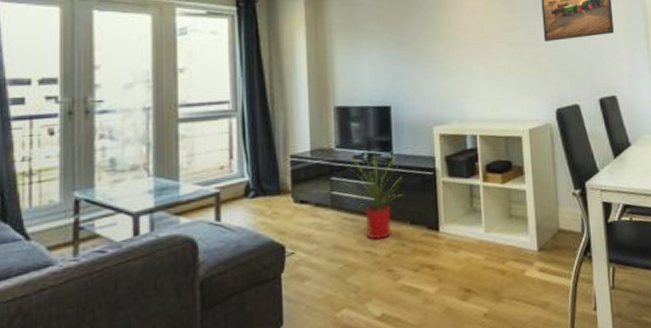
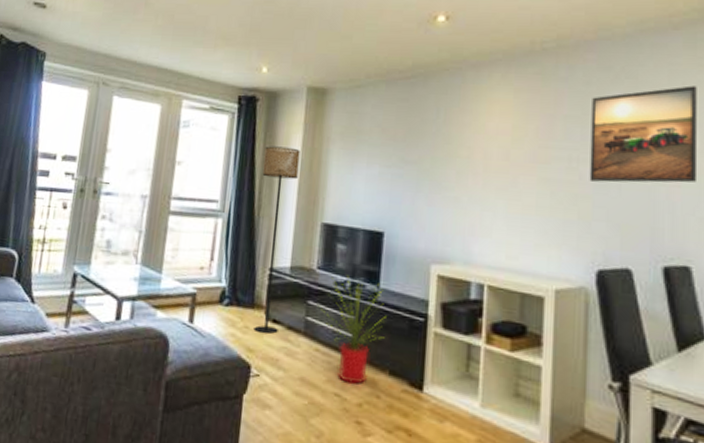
floor lamp: none [270,42,307,216] -> present [253,146,300,335]

